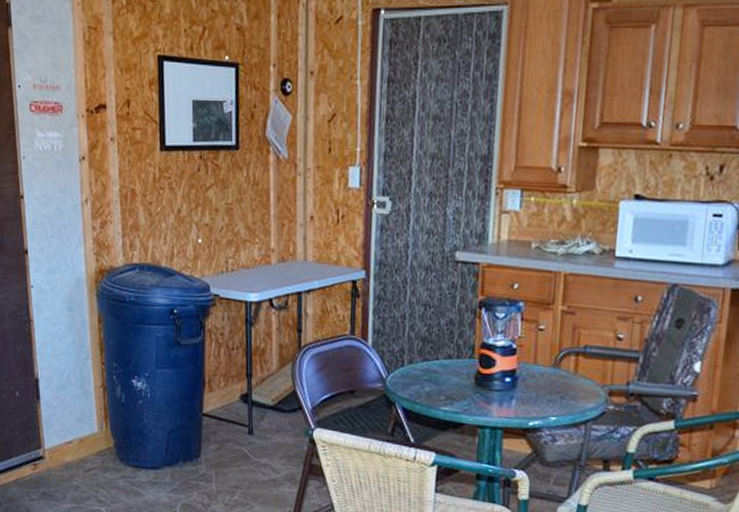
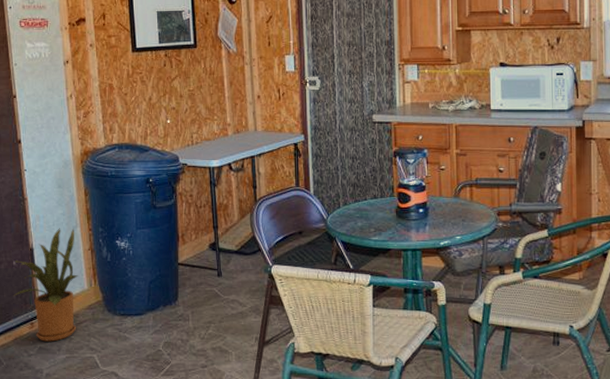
house plant: none [16,358,88,488] -> present [14,228,78,342]

